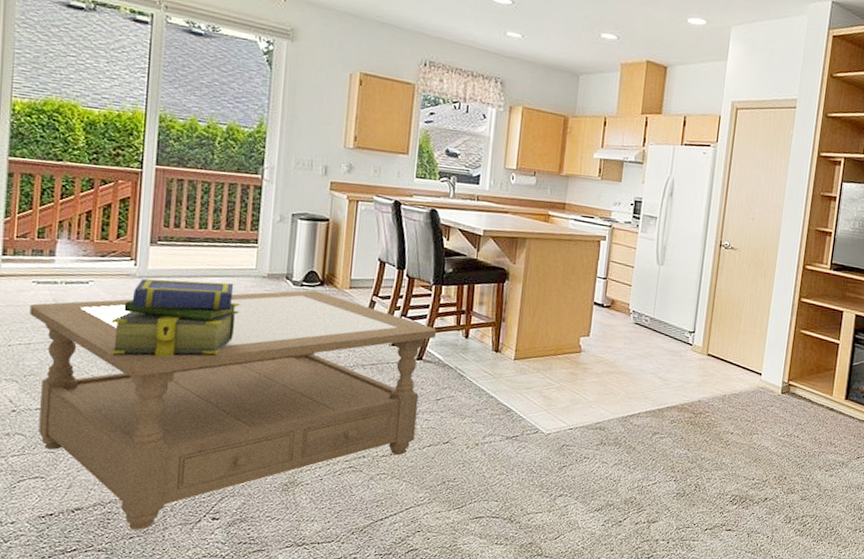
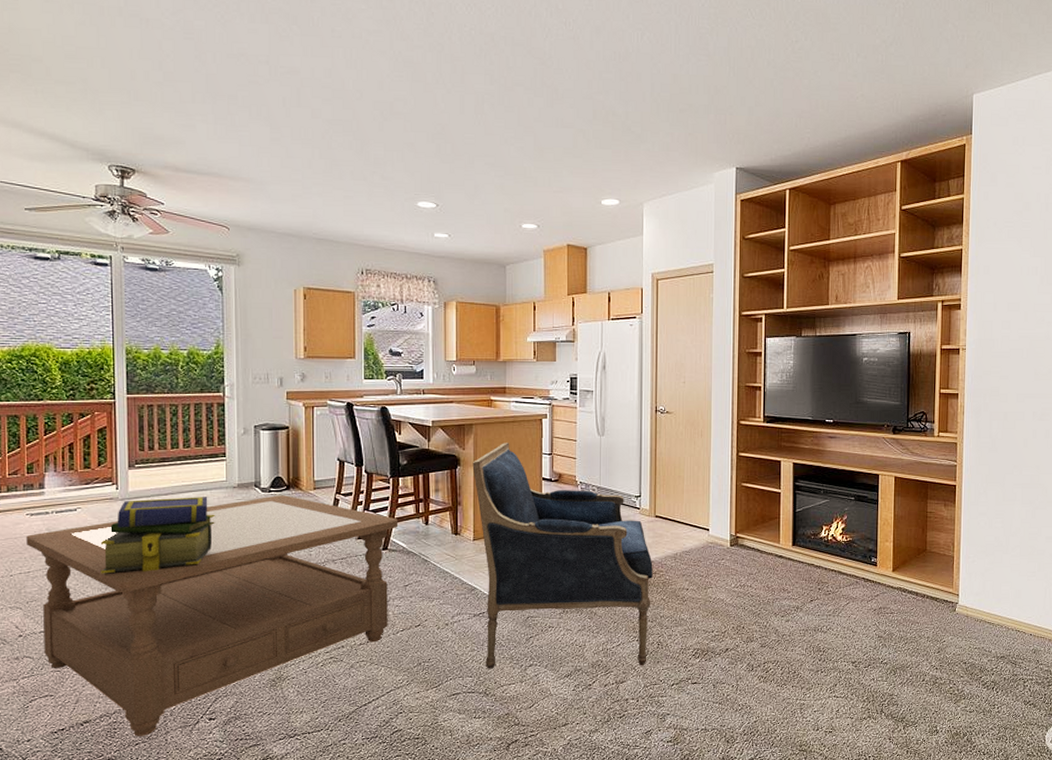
armchair: none [513,261,700,508] -> present [472,443,653,669]

